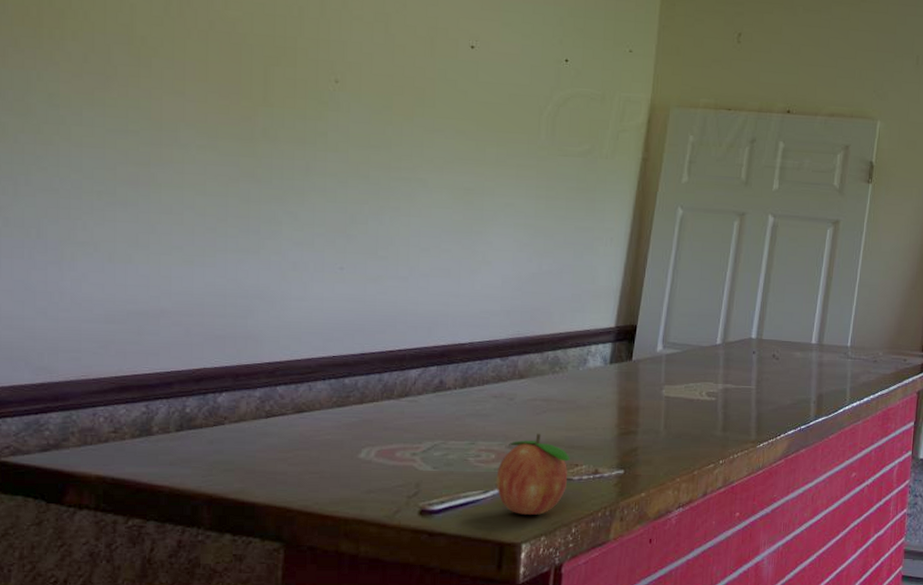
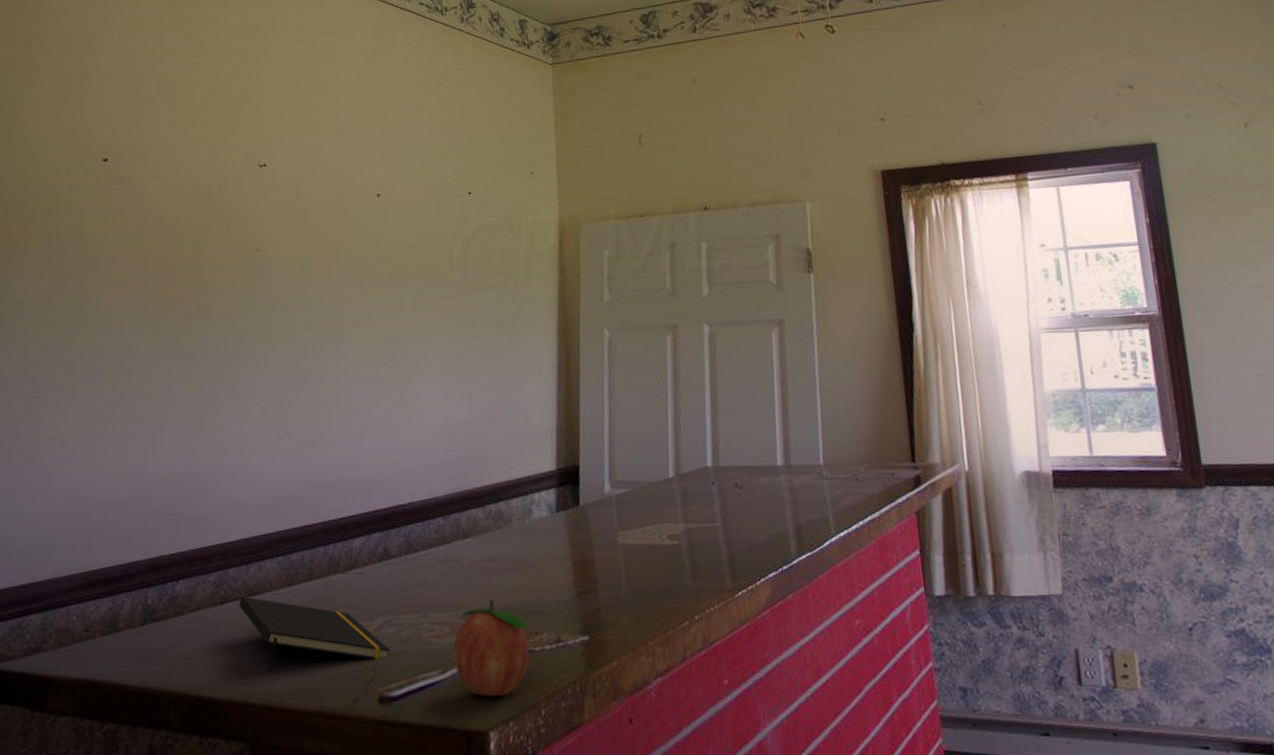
notepad: none [285,412,436,483] -> present [239,596,391,673]

